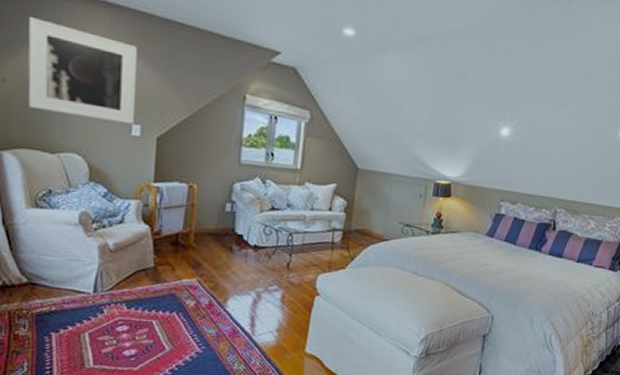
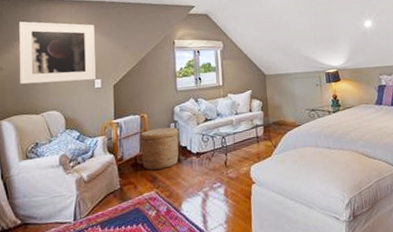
basket: none [185,205,235,256] -> present [140,127,179,171]

